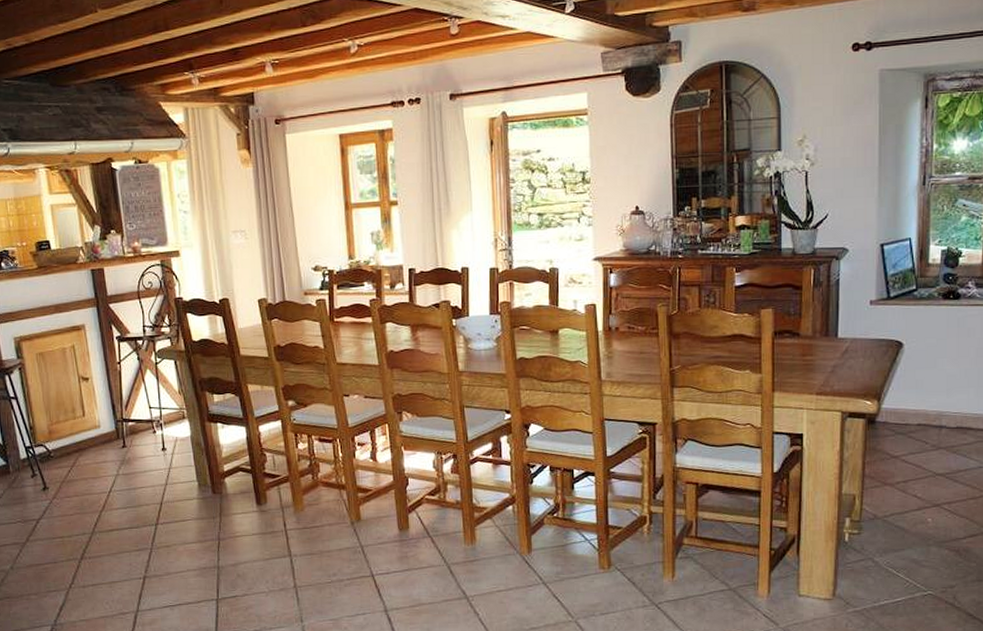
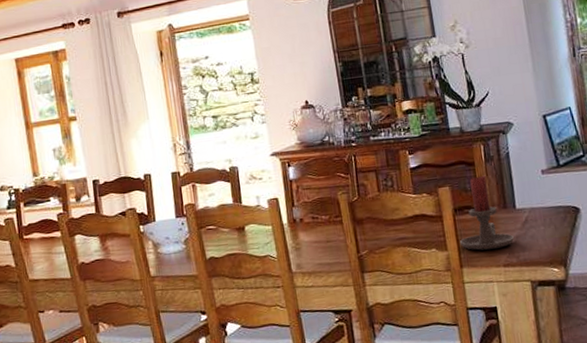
candle holder: none [776,300,831,376] -> present [460,175,514,251]

